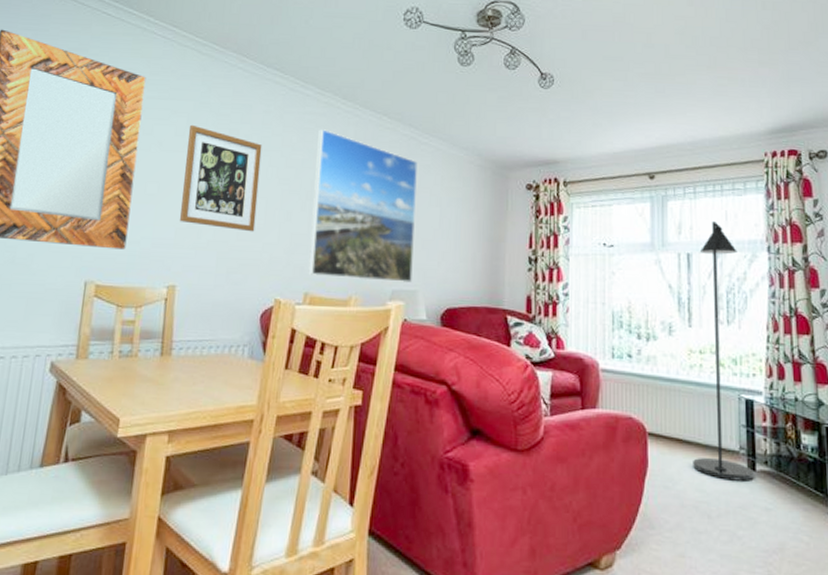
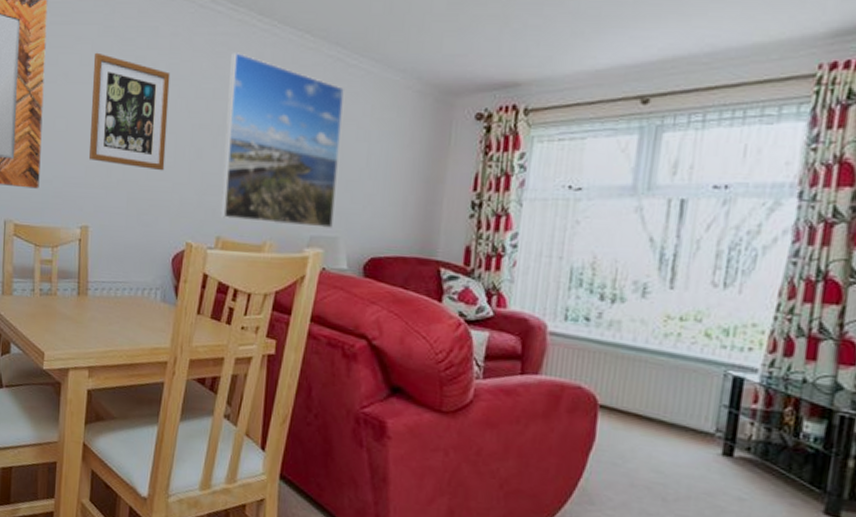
floor lamp: present [693,222,754,481] -> none [651,159,754,467]

